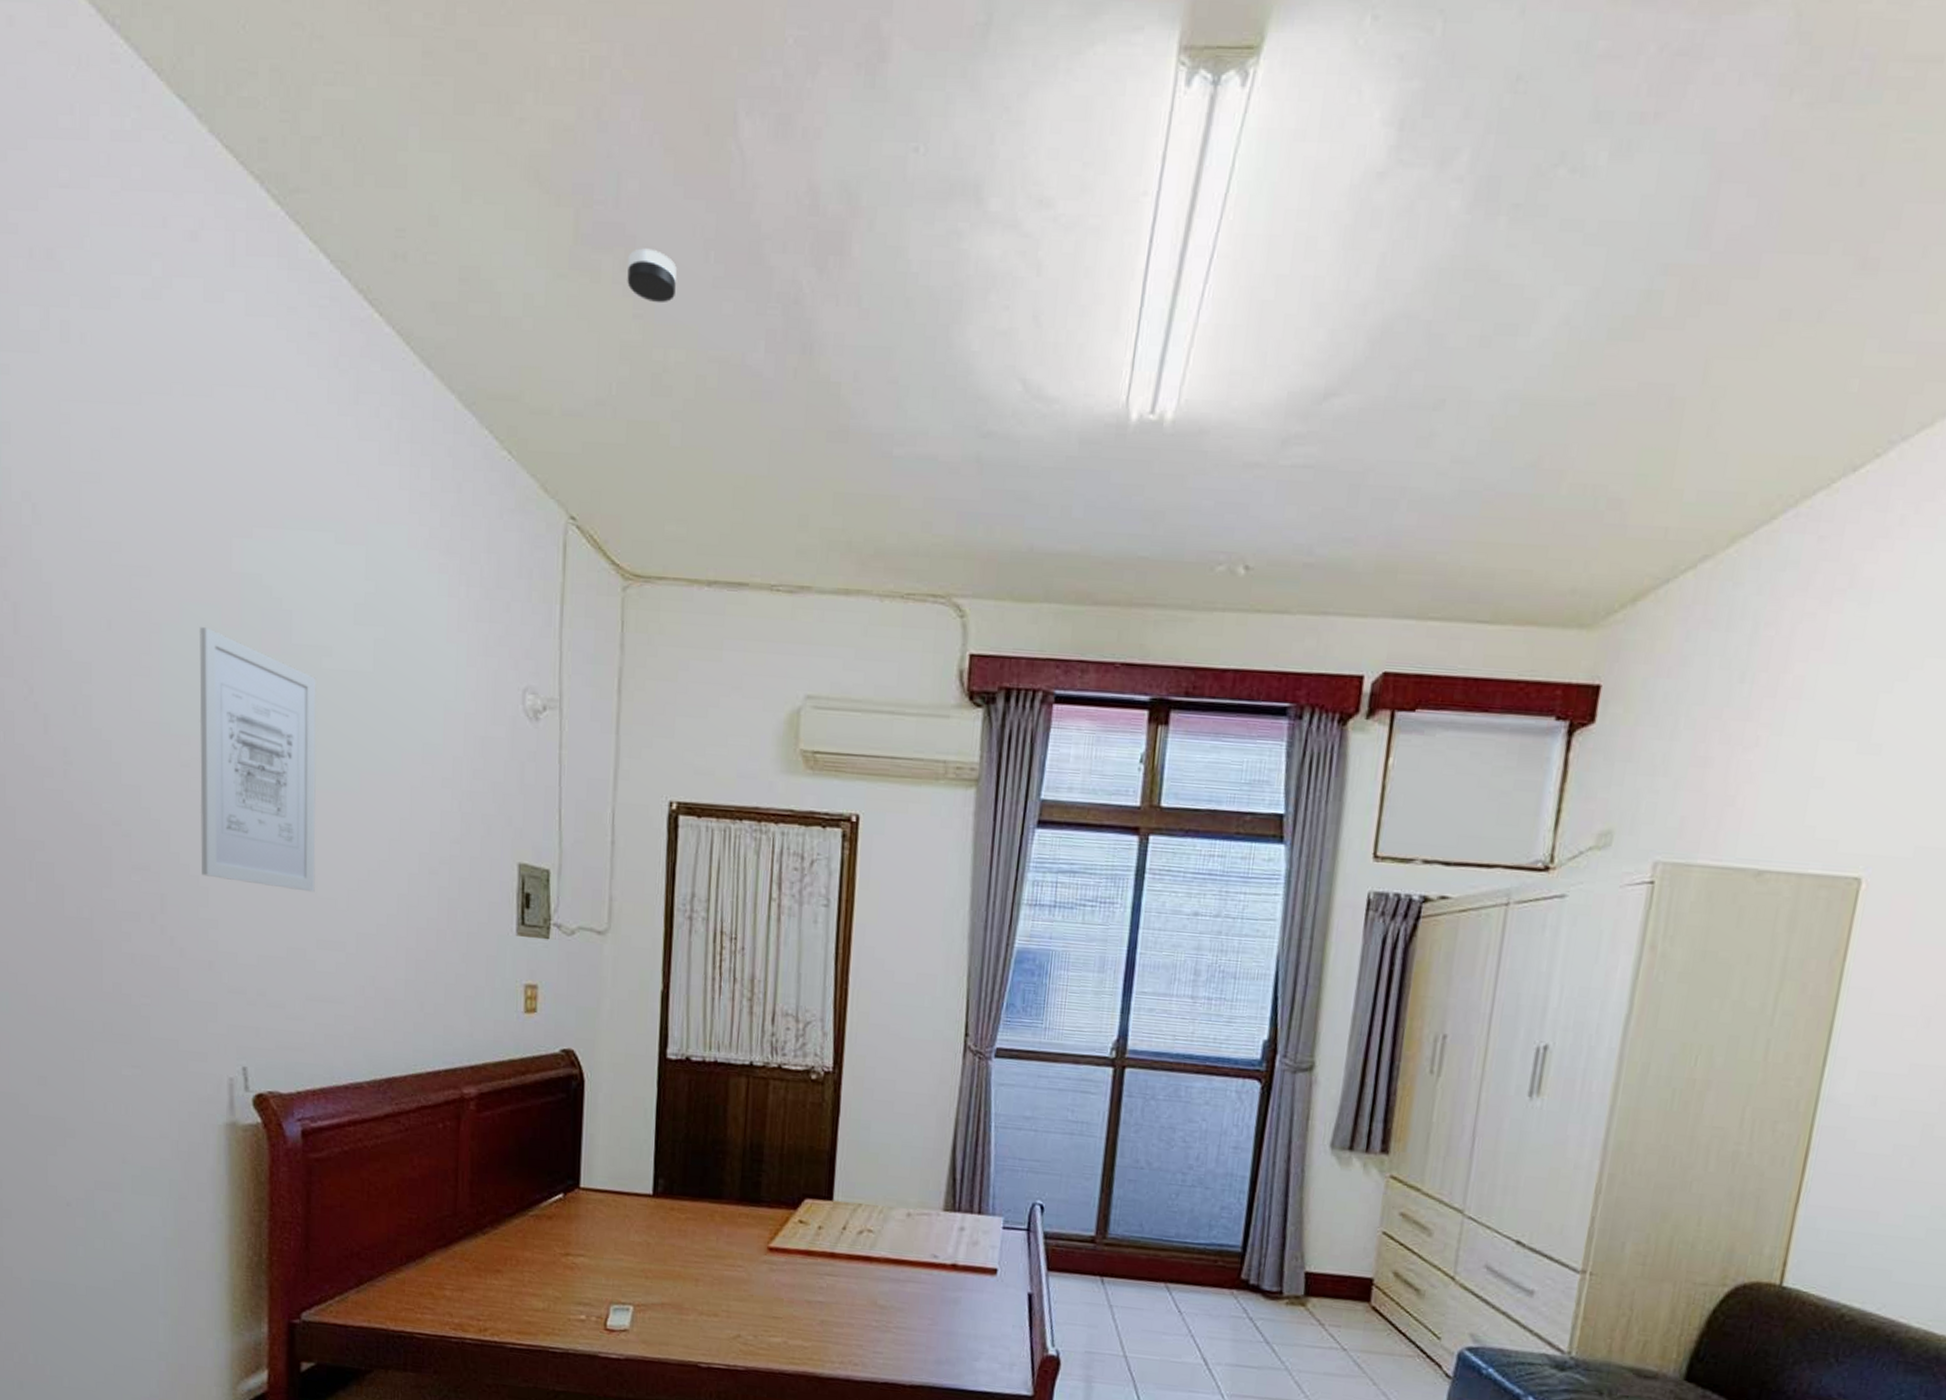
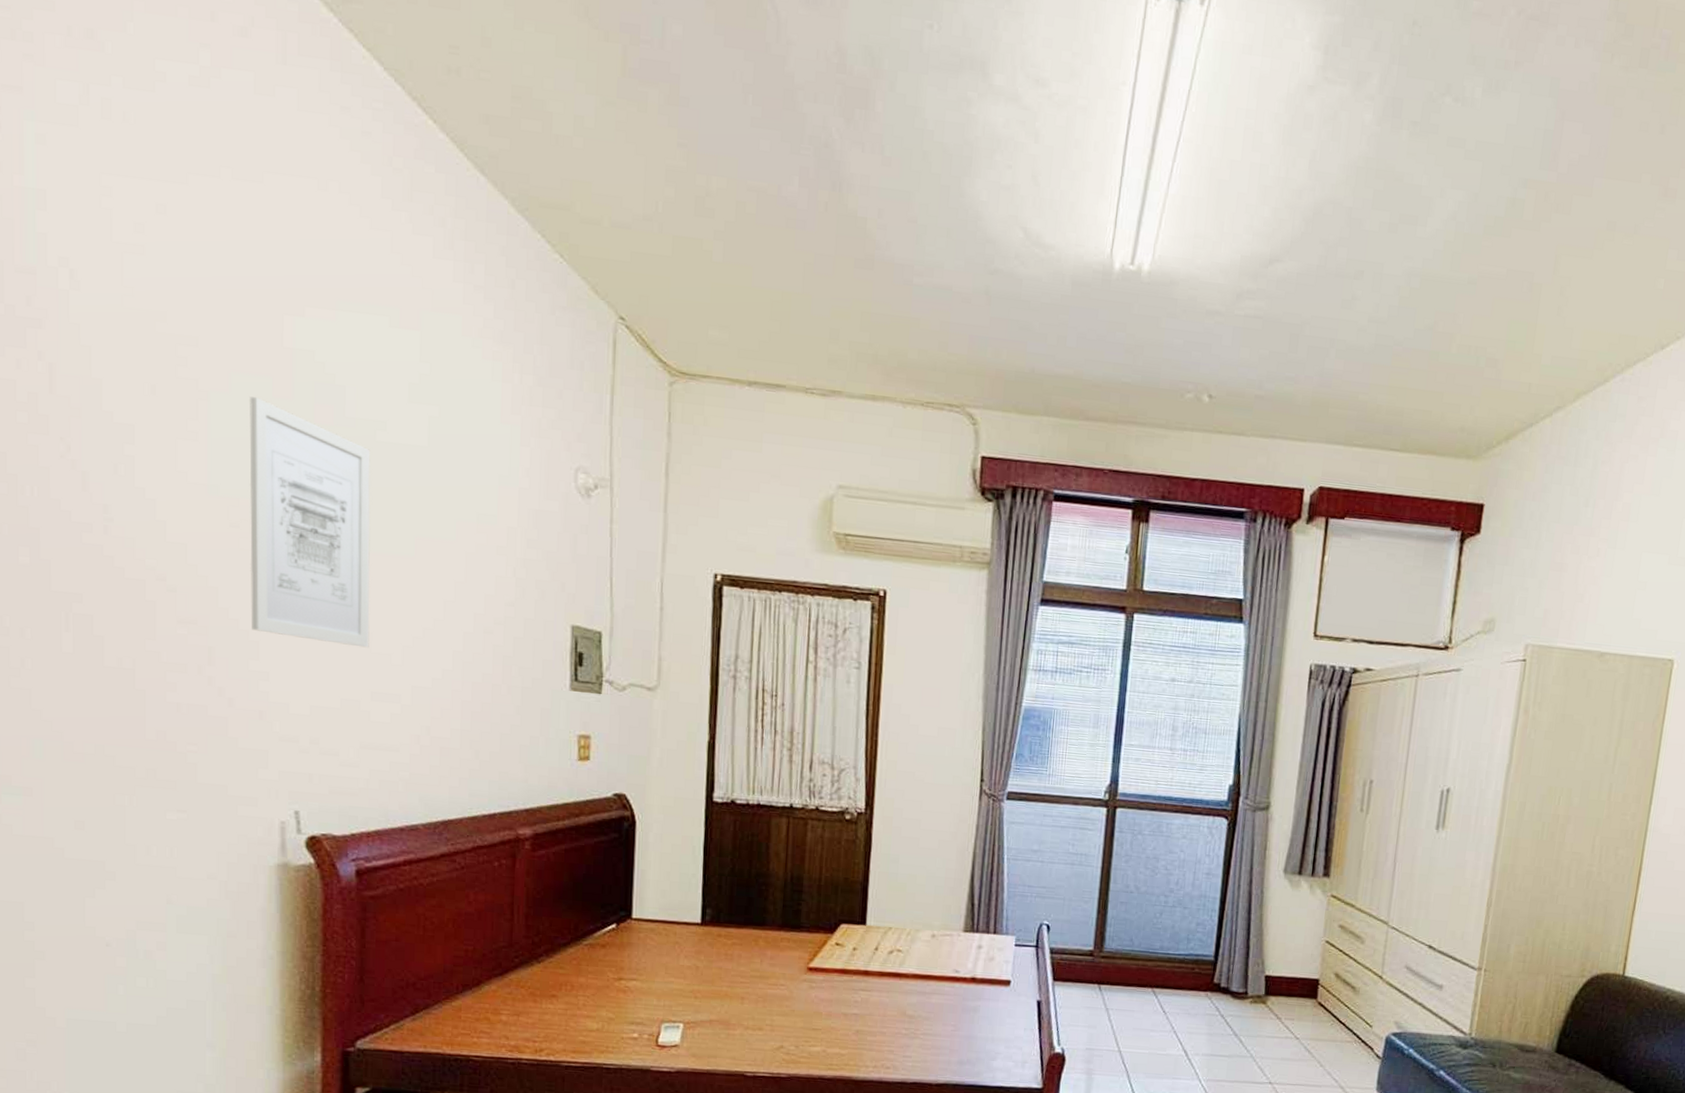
smoke detector: present [627,248,677,304] -> none [672,85,718,136]

